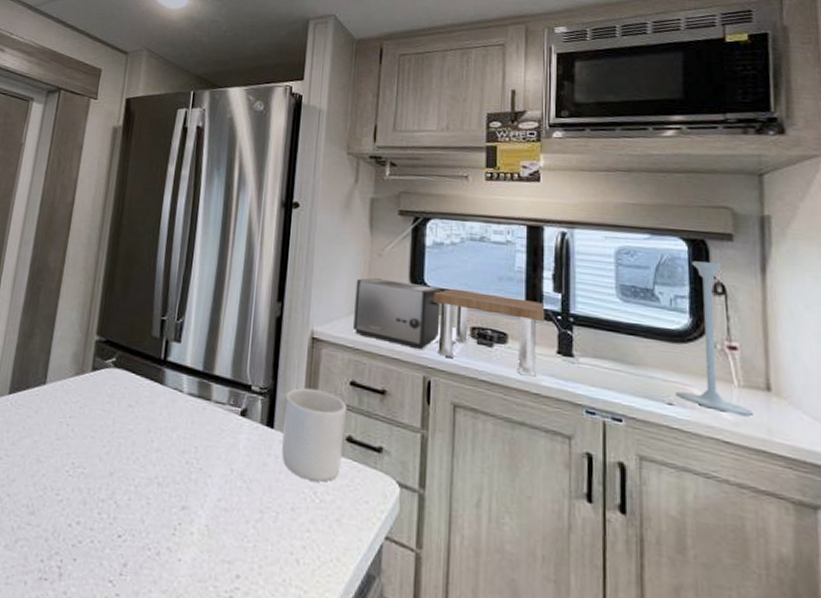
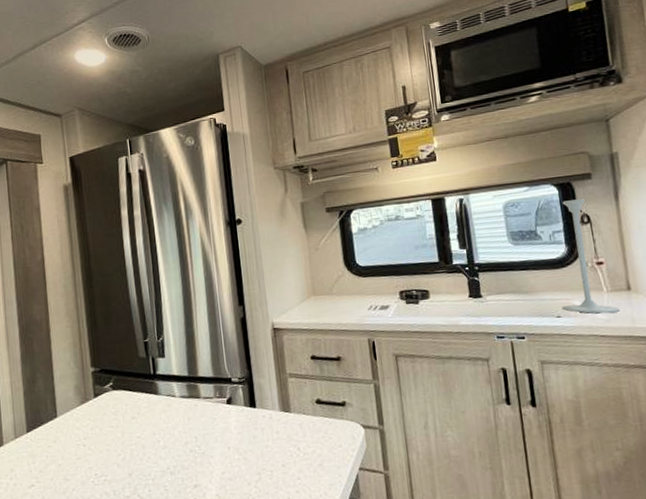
mug: present [281,387,348,482] -> none [260,368,316,441]
toaster: present [352,278,441,349] -> none [301,265,376,319]
cutting board: present [433,288,545,377] -> none [365,259,456,321]

